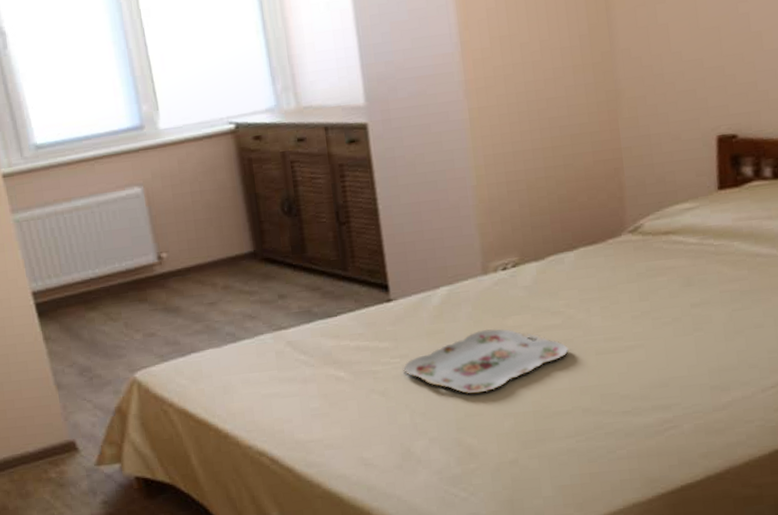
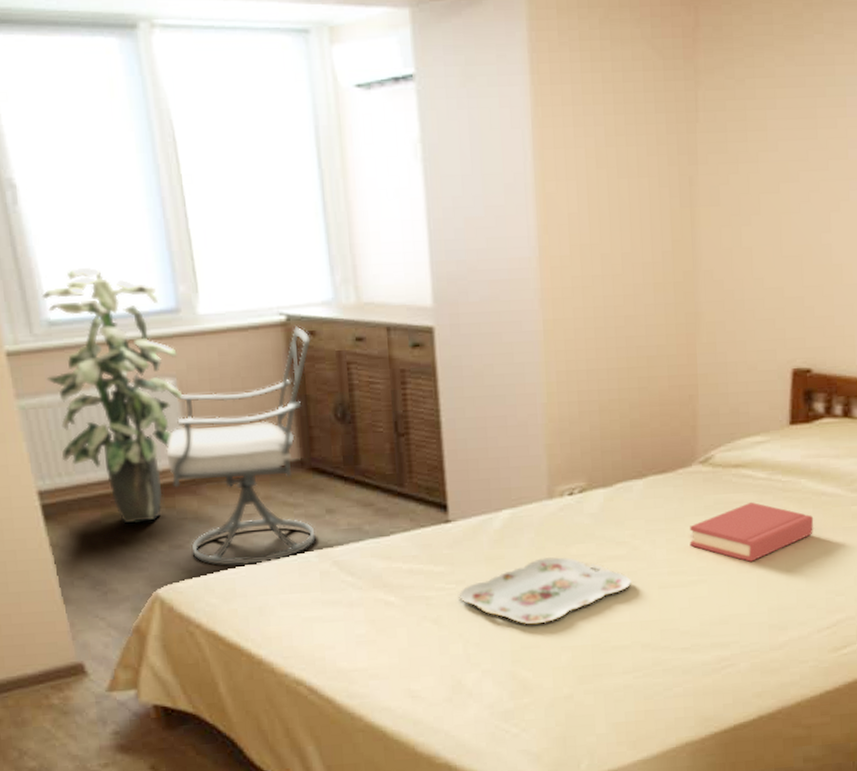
indoor plant: none [29,96,149,316] -> present [42,267,182,523]
chair: none [137,132,270,350] -> present [166,326,316,566]
hardback book: none [623,266,750,325] -> present [689,501,814,562]

